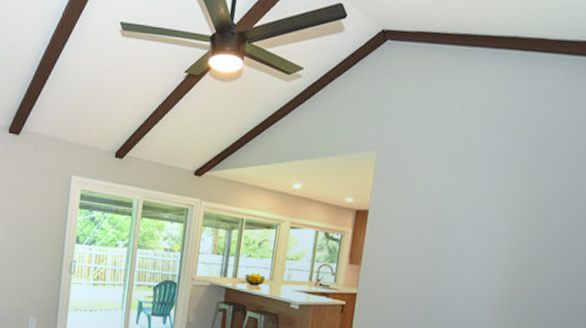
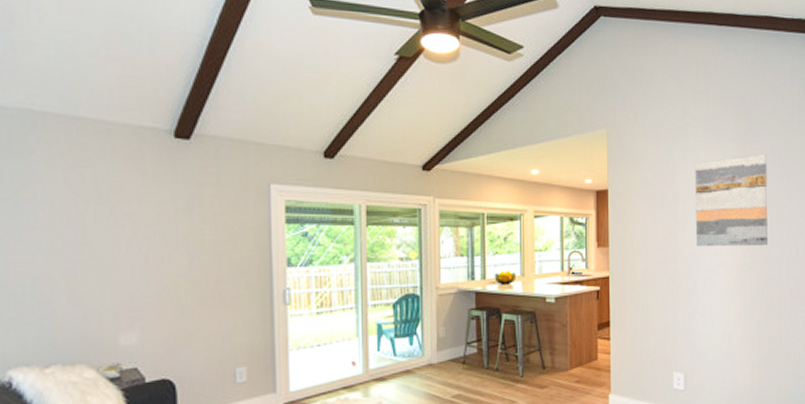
wall art: none [458,190,560,288] -> present [695,153,768,247]

